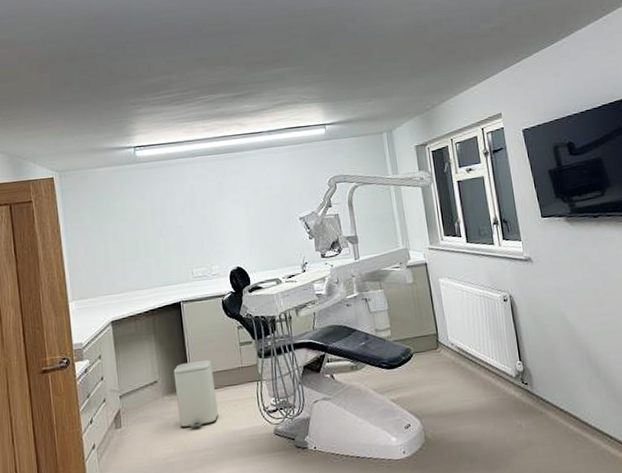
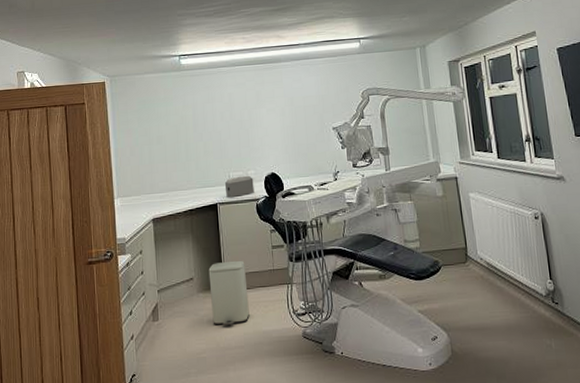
battery: none [187,271,220,296] -> present [224,175,254,198]

